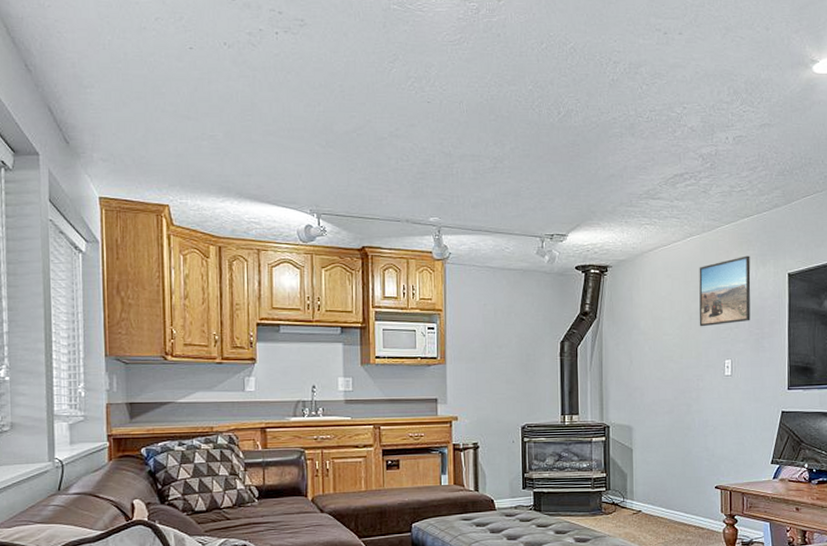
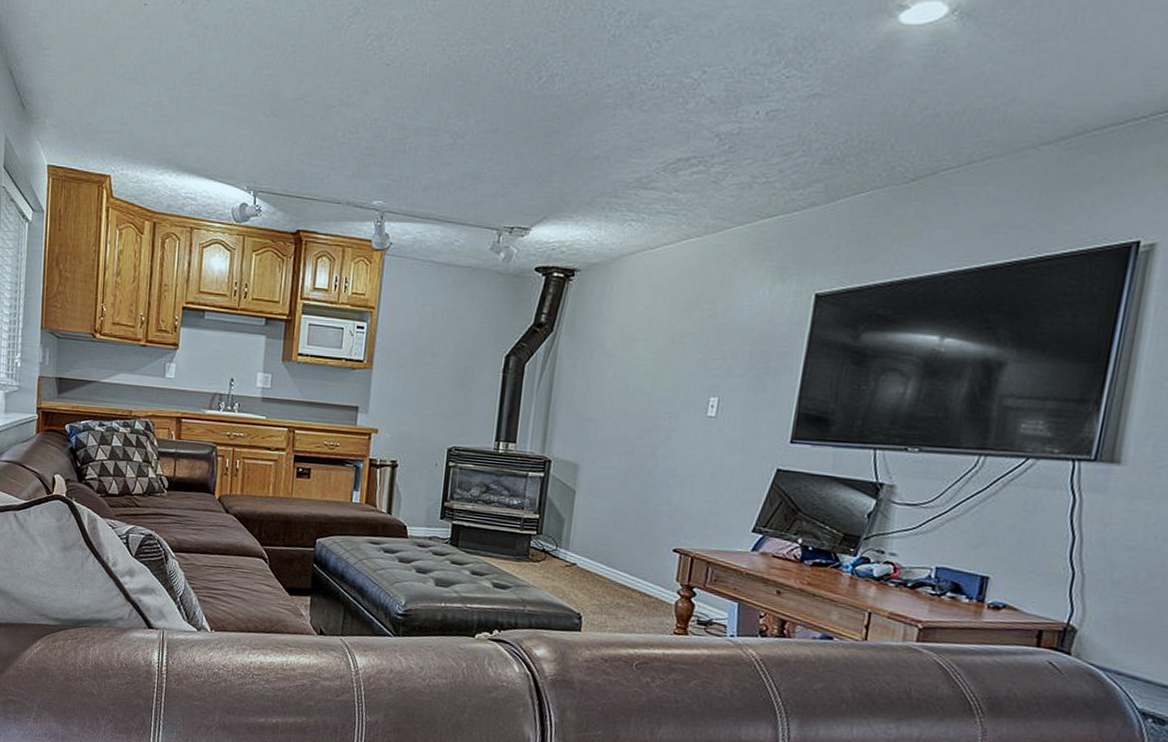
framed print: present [699,255,751,327] -> none [682,267,766,354]

